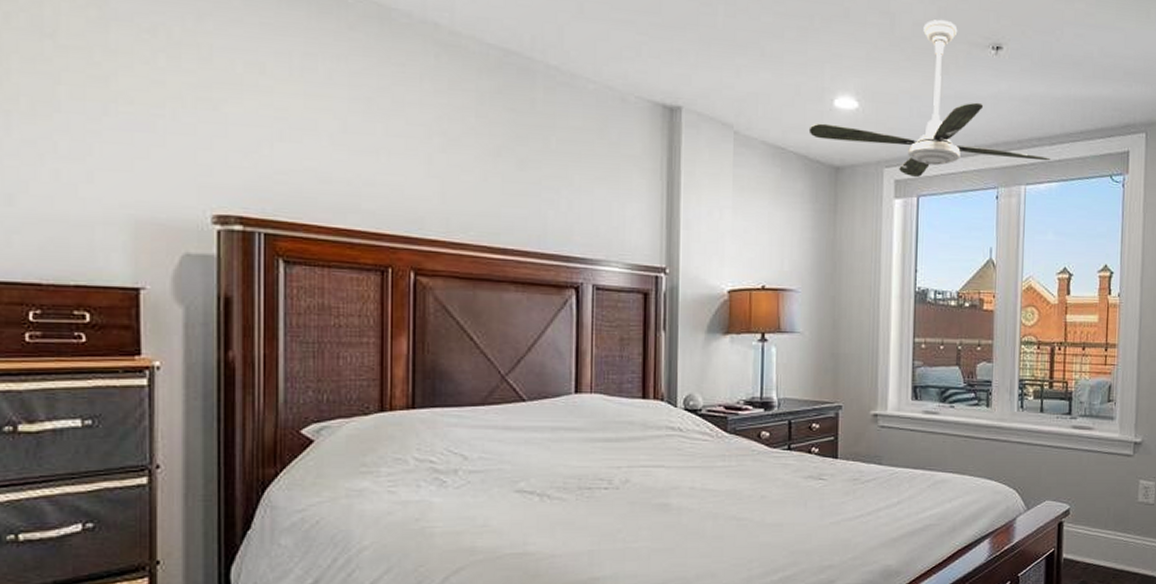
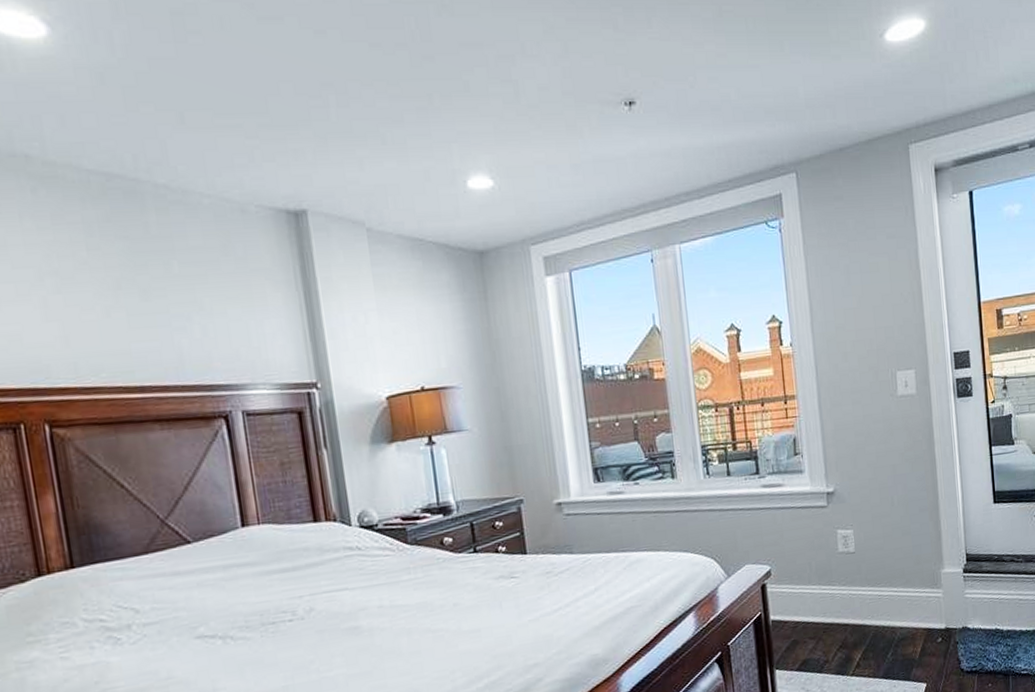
ceiling fan: present [808,19,1051,178] -> none [445,80,702,252]

